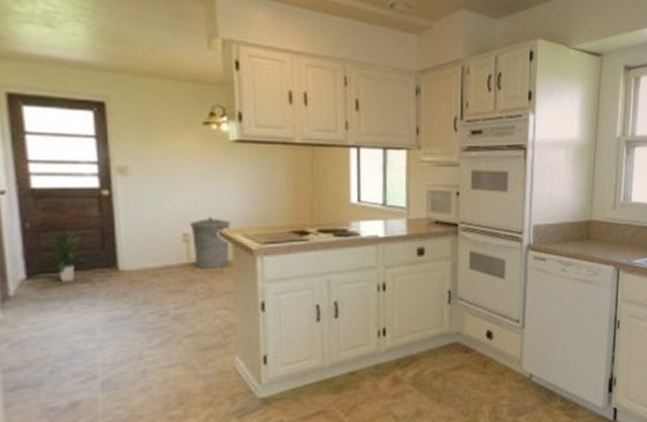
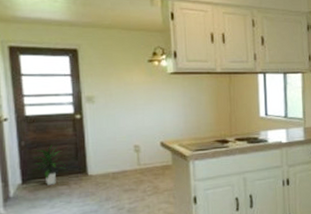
trash can: present [190,217,231,268] -> none [139,132,170,172]

